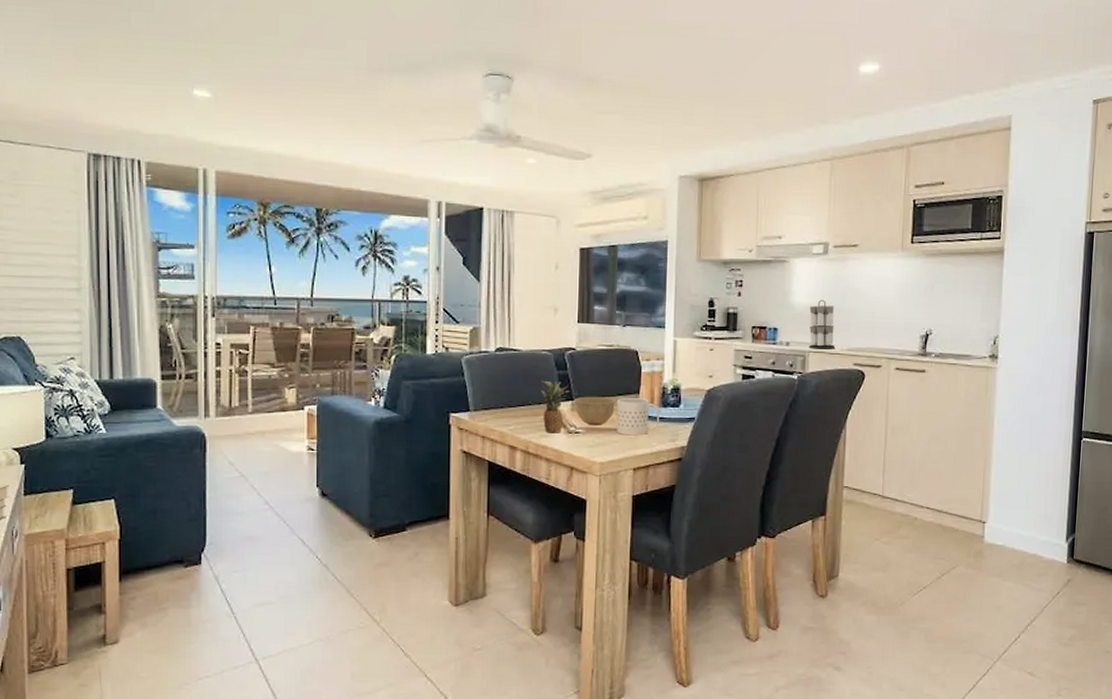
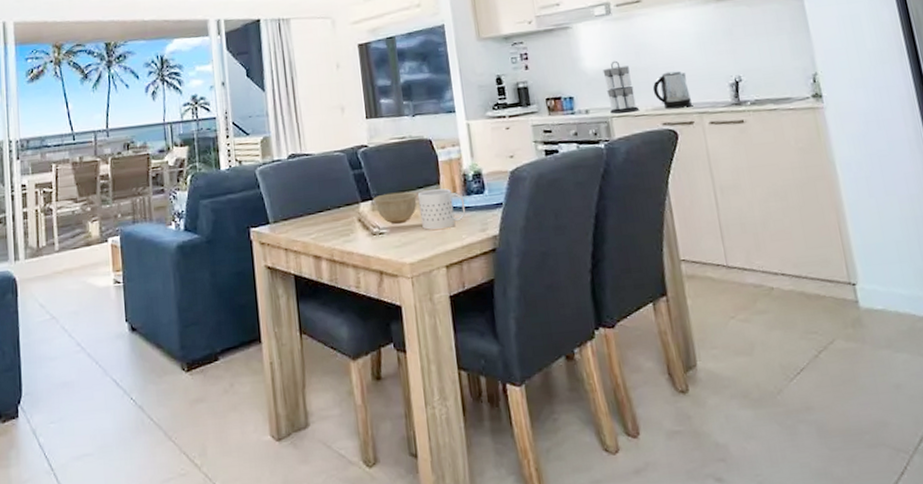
fruit: present [541,380,570,433] -> none [338,182,368,238]
kettle: none [851,317,884,353] -> present [652,71,692,110]

